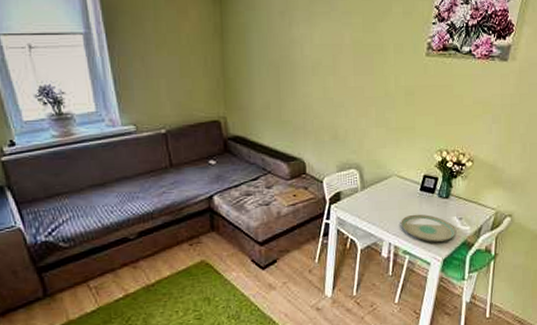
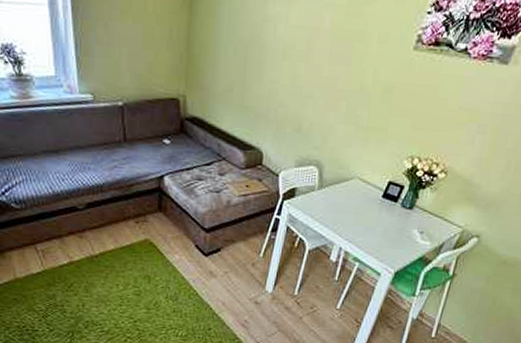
plate: present [401,214,457,242] -> none [355,221,415,254]

